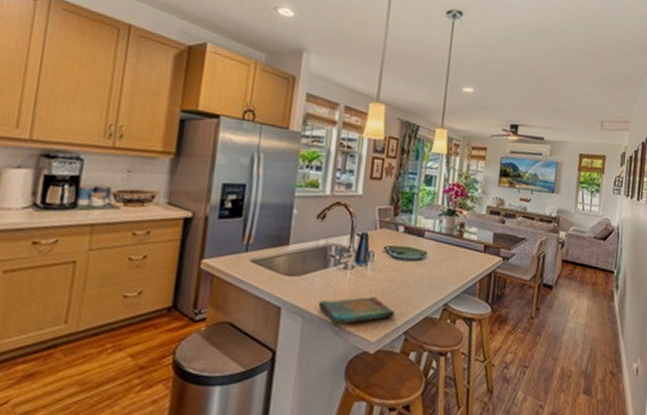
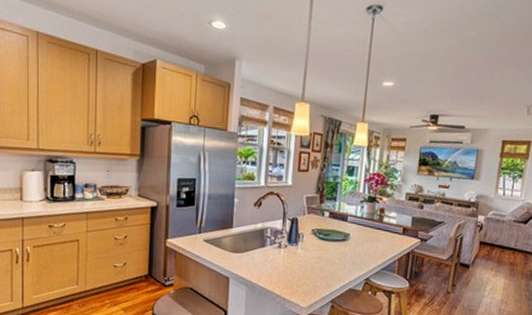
dish towel: present [318,297,396,325] -> none [258,271,323,293]

